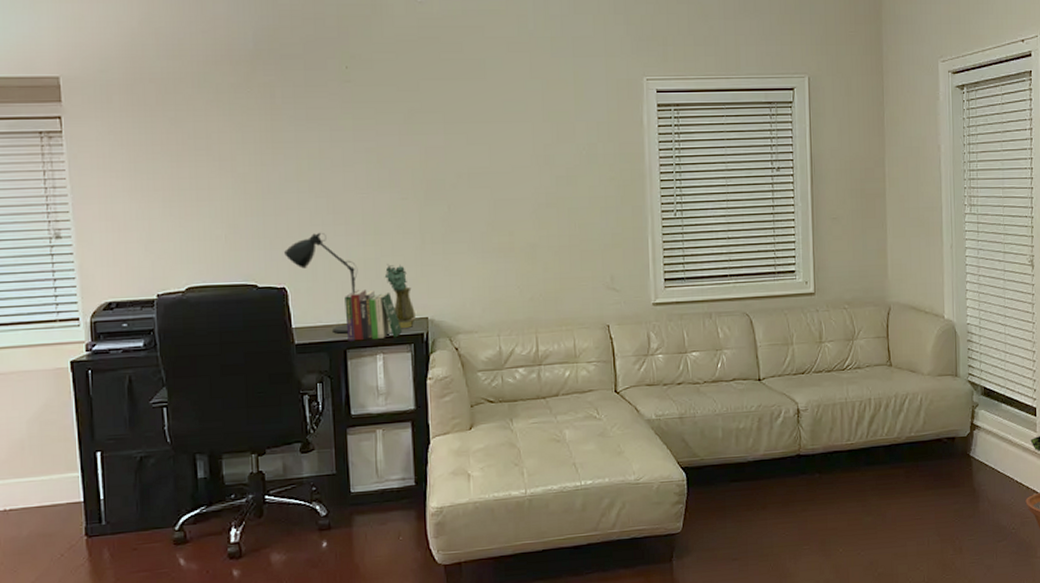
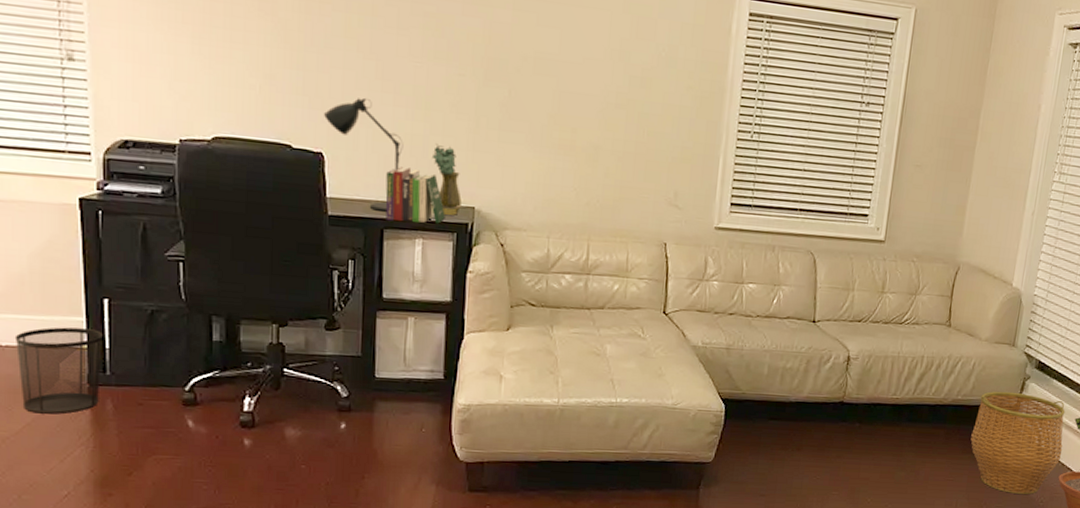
waste bin: none [17,482,98,572] -> present [14,327,103,414]
basket: none [931,421,1024,524] -> present [970,391,1065,494]

